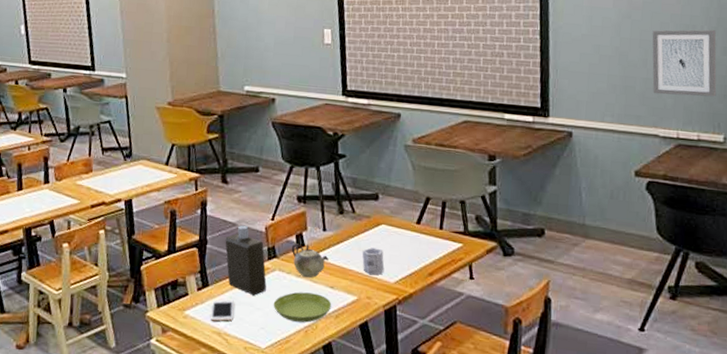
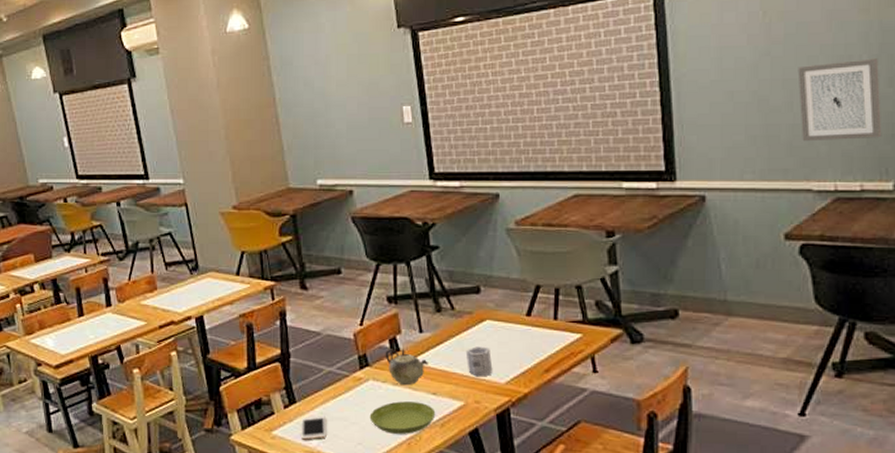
bottle: present [225,225,267,296] -> none [310,333,360,409]

